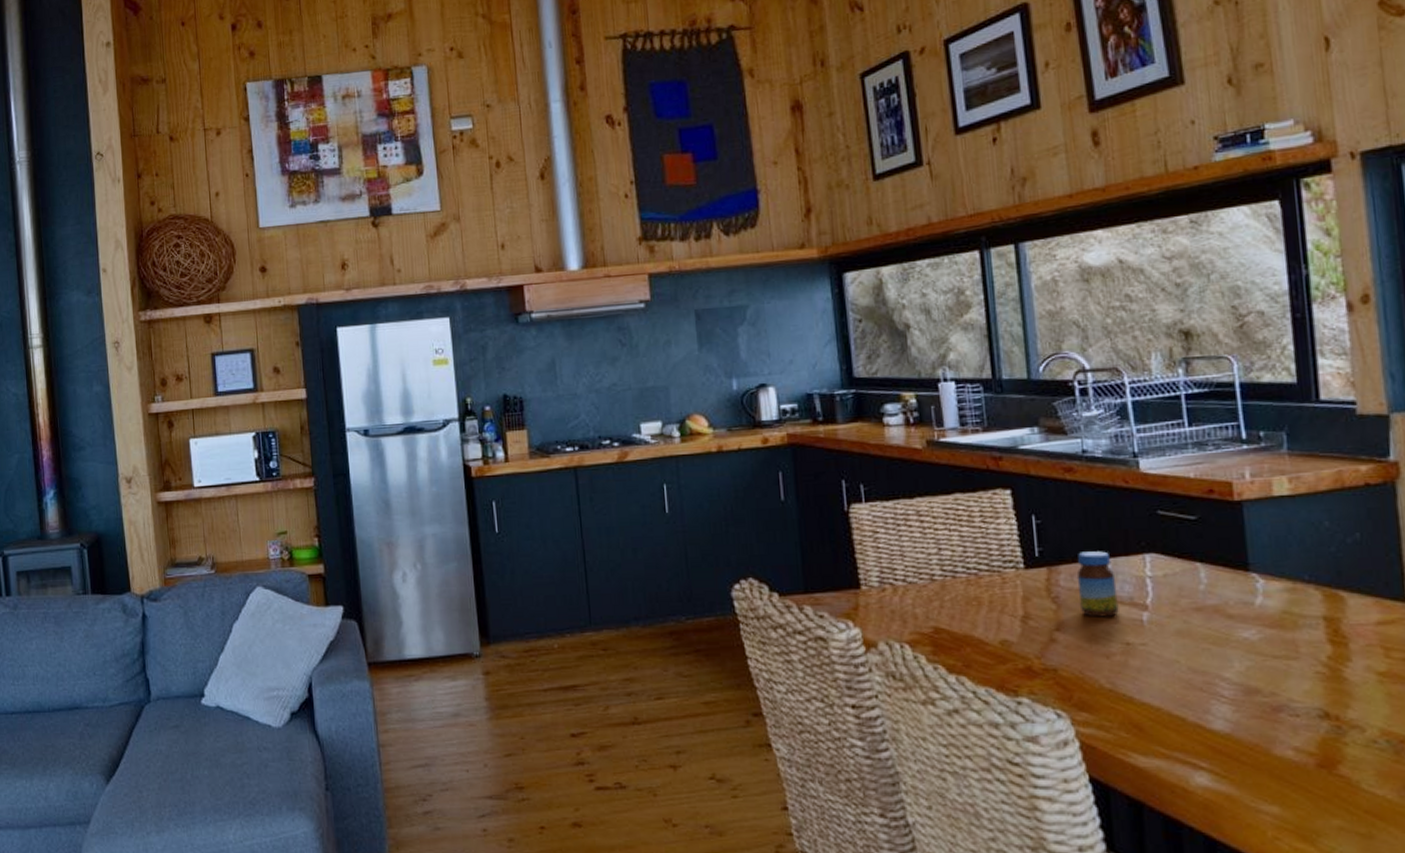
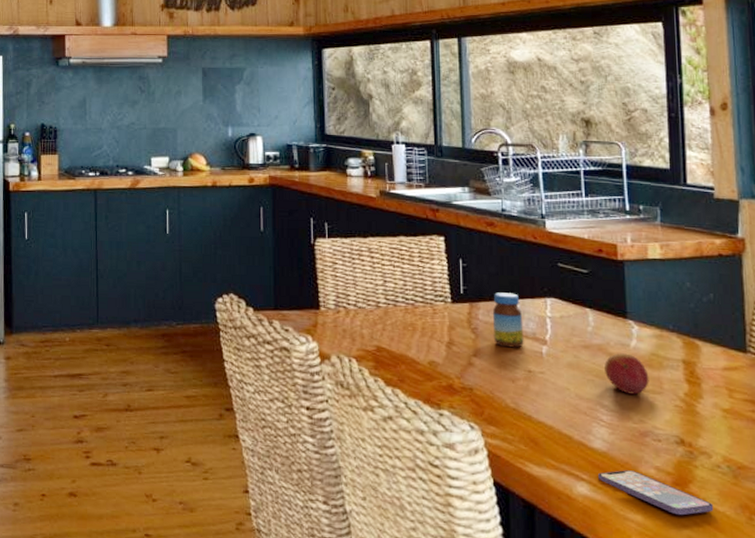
smartphone: none [1221,754,1371,803] -> present [598,470,714,516]
fruit: none [1223,613,1282,663] -> present [605,353,649,395]

